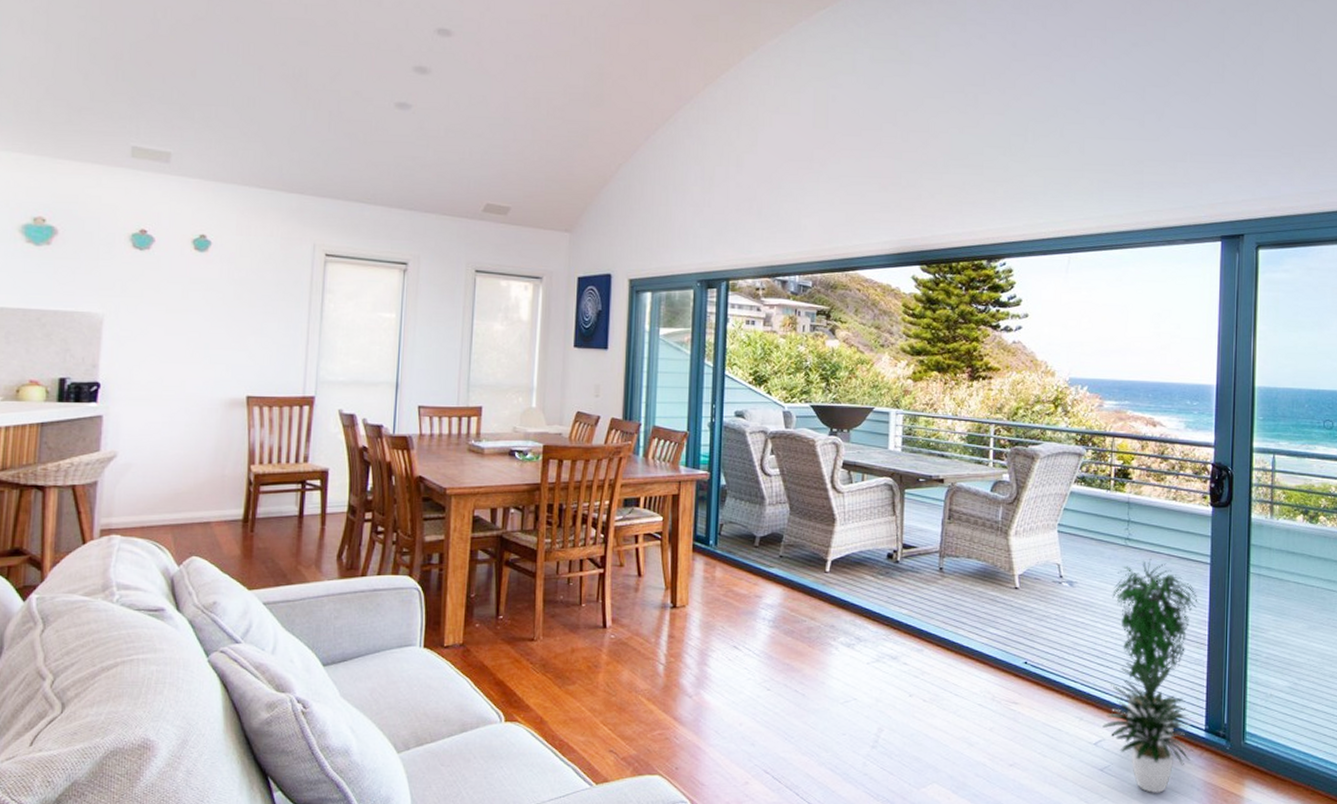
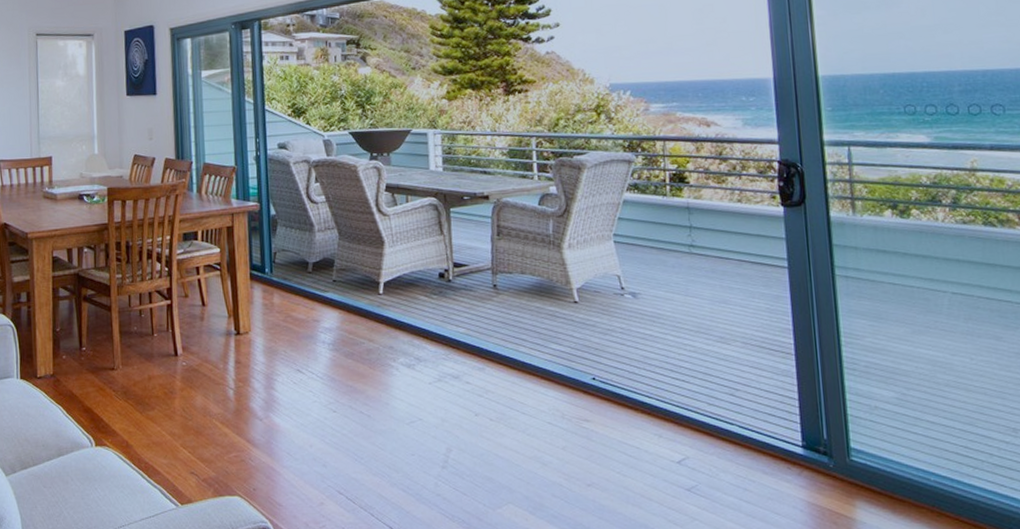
potted plant: present [1102,559,1198,794] -> none [681,265,791,516]

